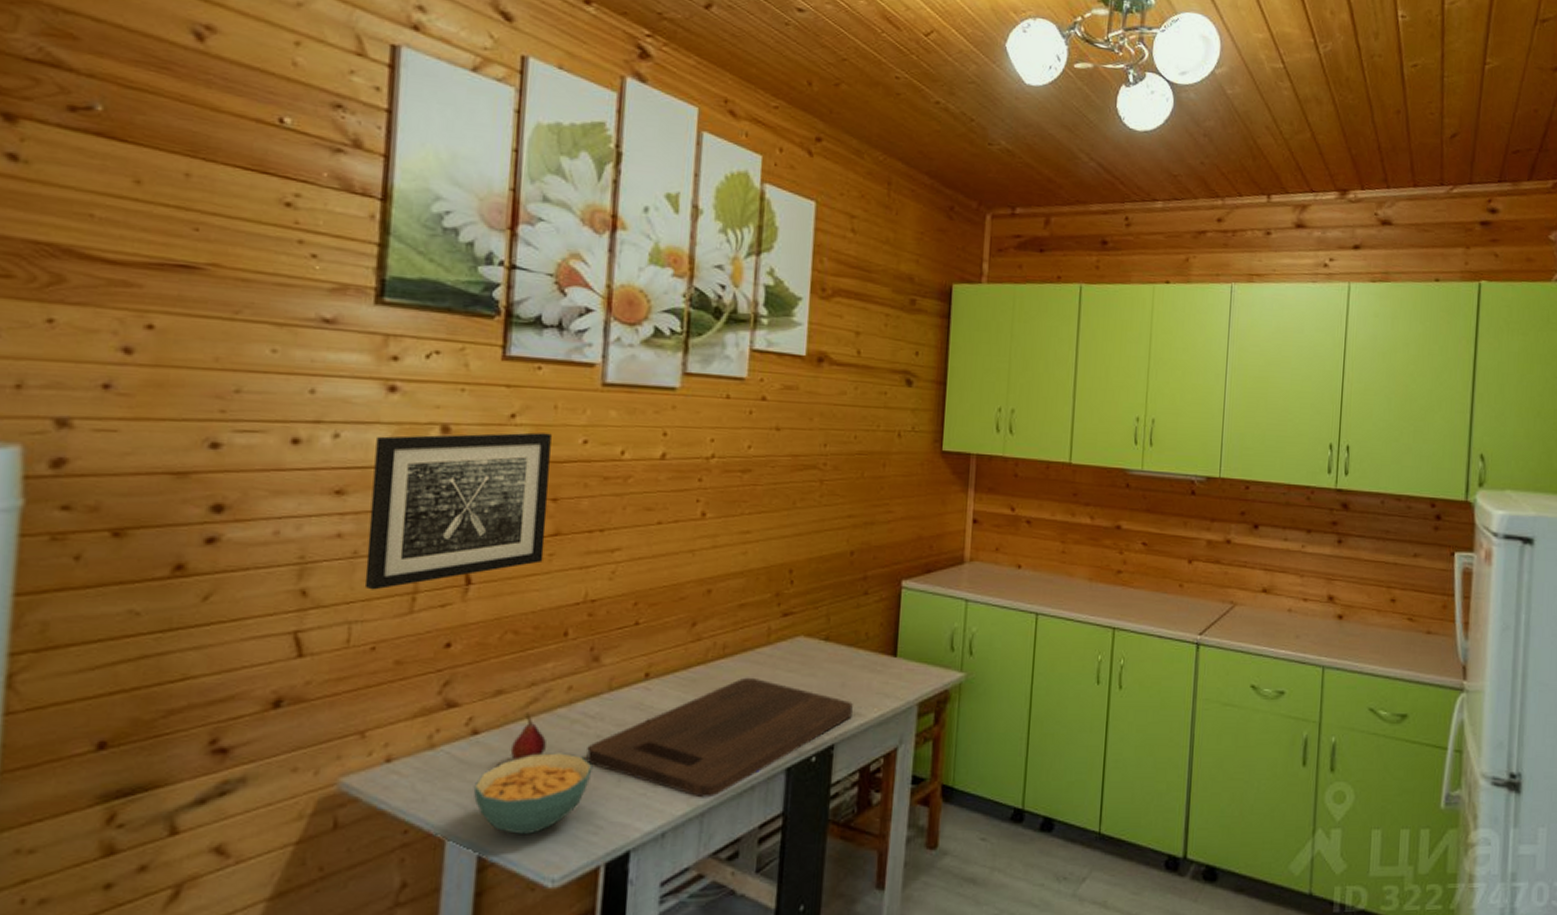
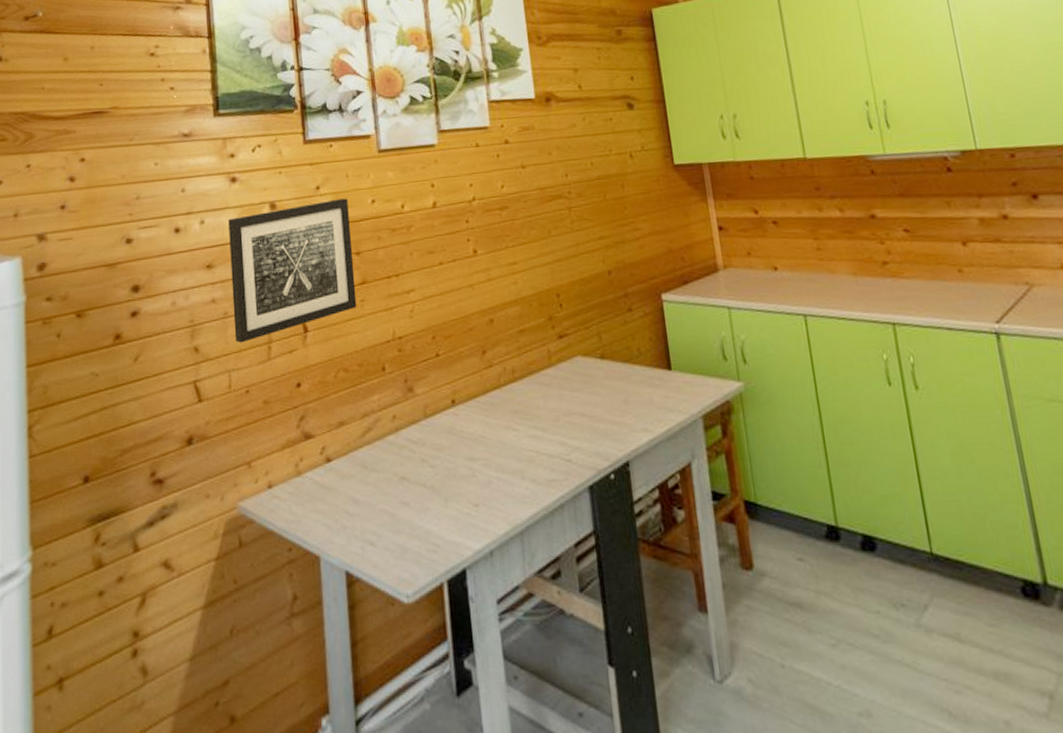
cereal bowl: present [473,753,593,834] -> none [334,476,423,552]
fruit: present [510,711,546,761] -> none [356,440,384,485]
cutting board: present [586,677,853,798] -> none [416,398,640,517]

